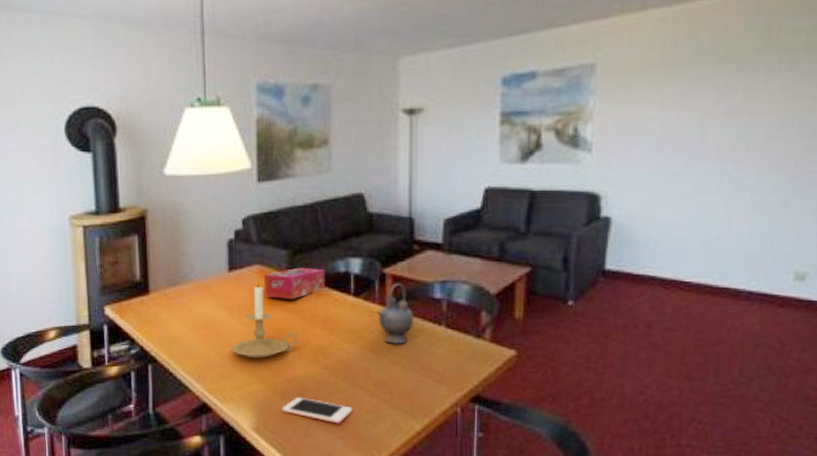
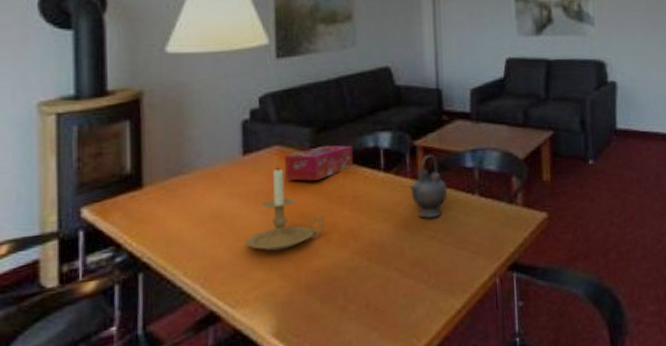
cell phone: present [281,396,353,424] -> none [307,288,388,314]

